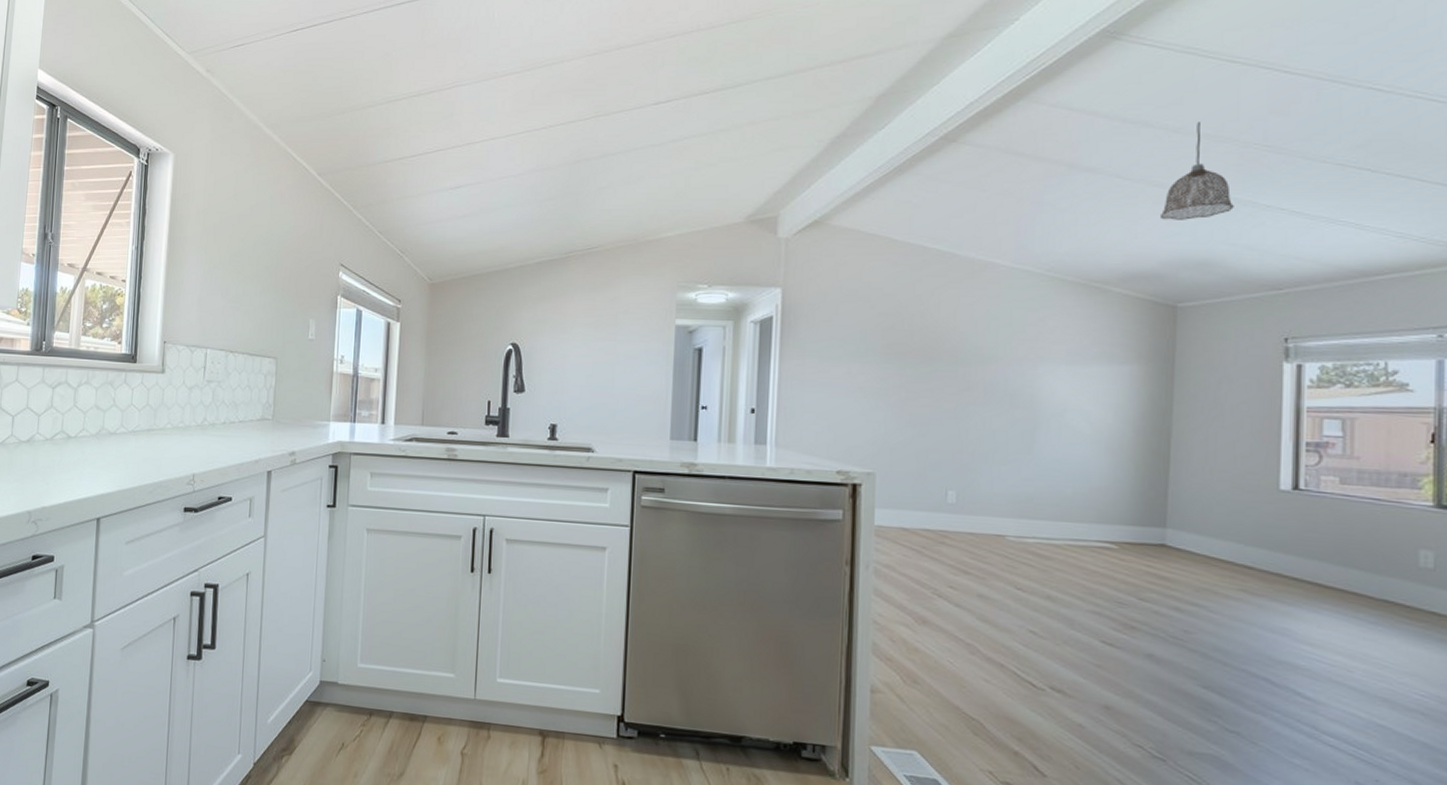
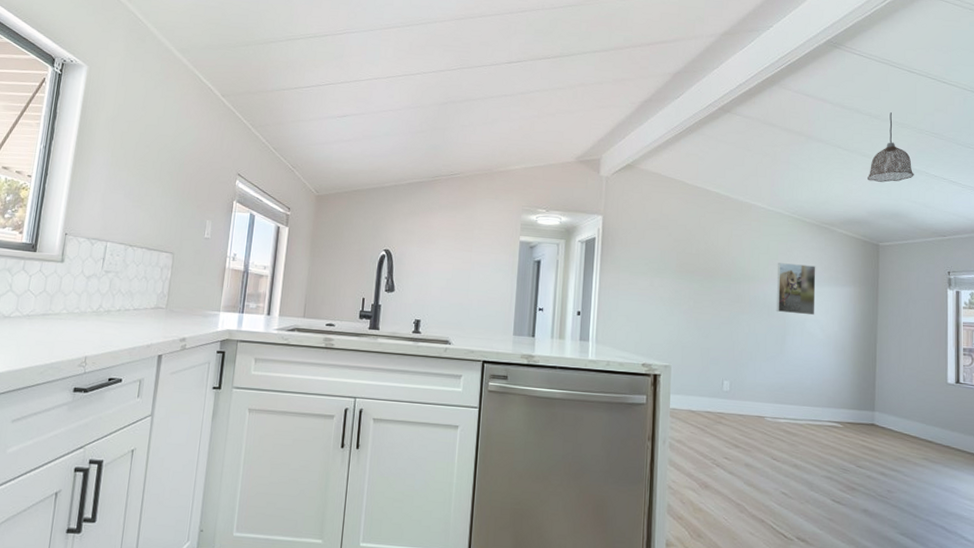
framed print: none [1022,337,1081,404] -> present [776,263,816,316]

